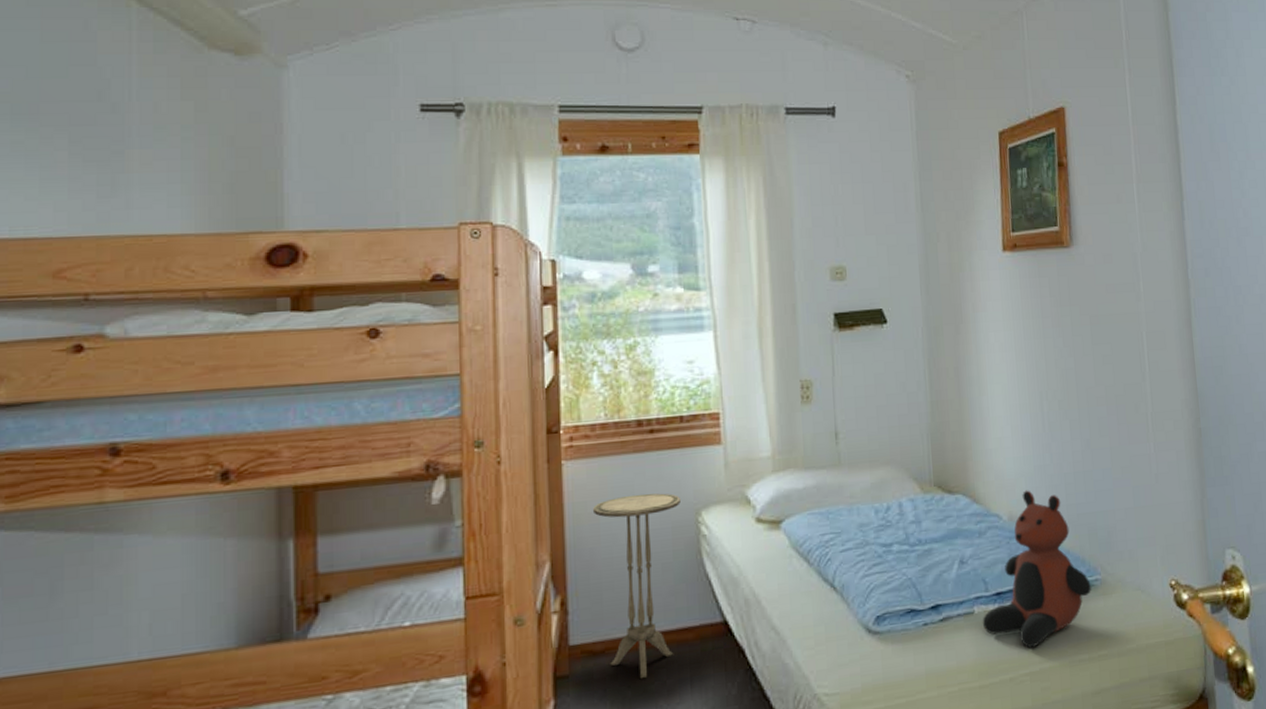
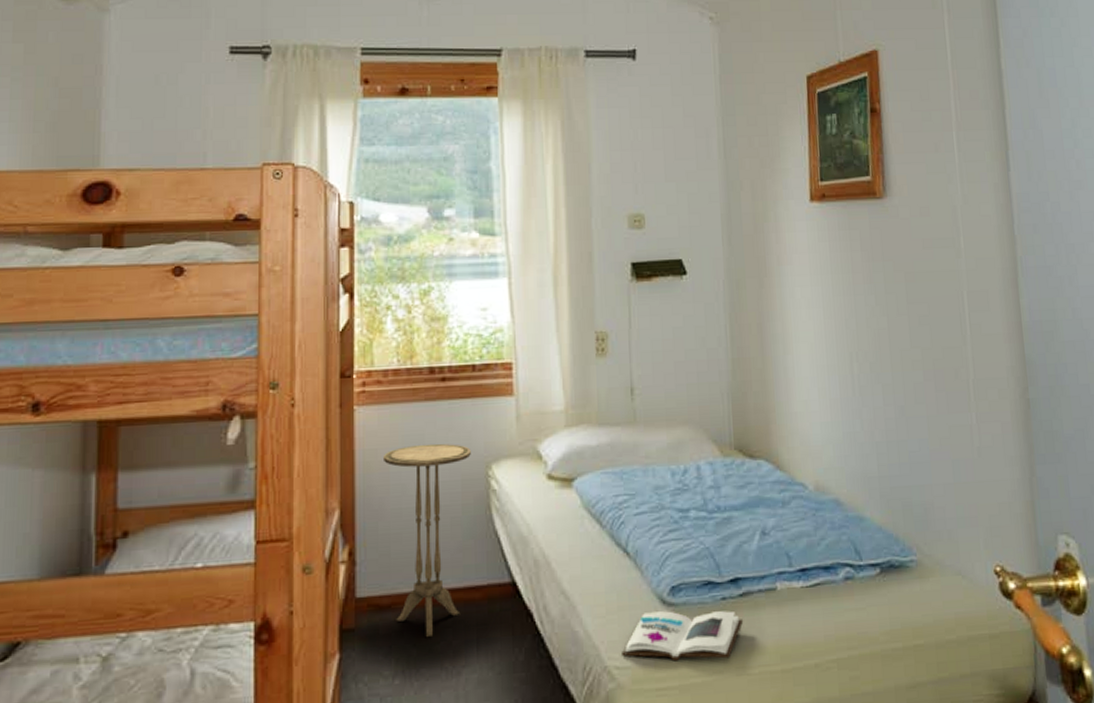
book: none [830,635,944,685] -> present [622,611,744,662]
teddy bear: present [982,490,1091,648] -> none [785,458,906,632]

